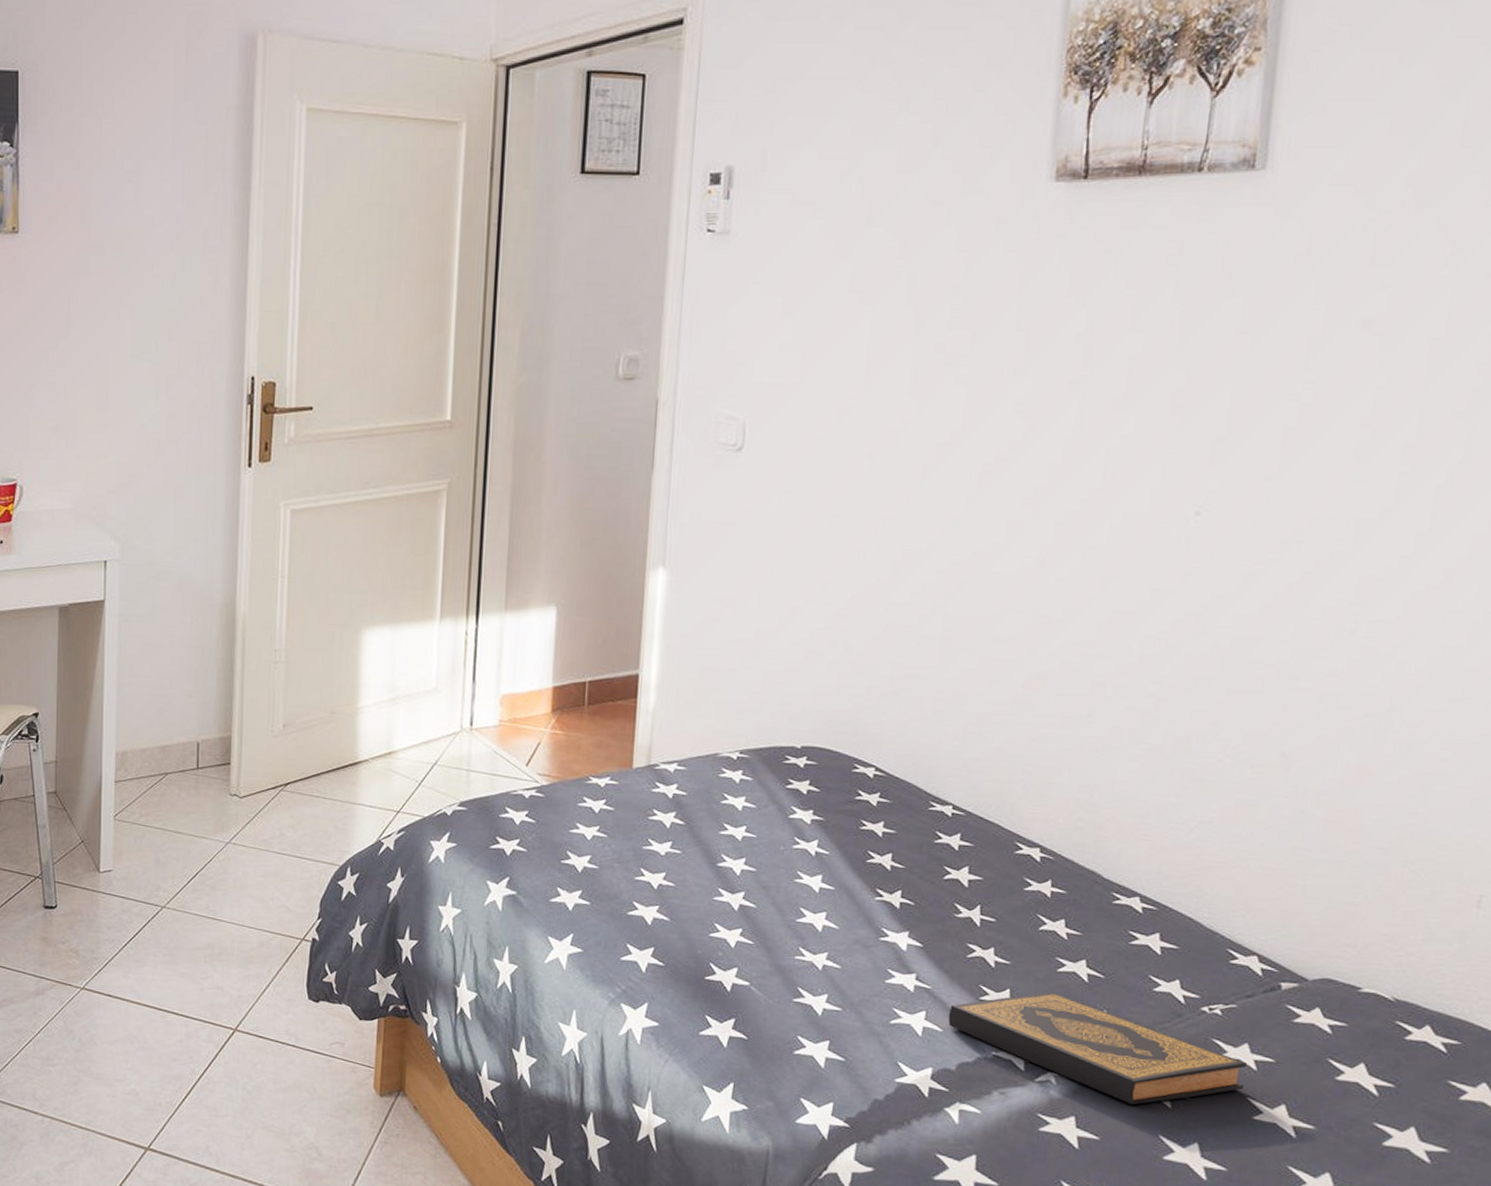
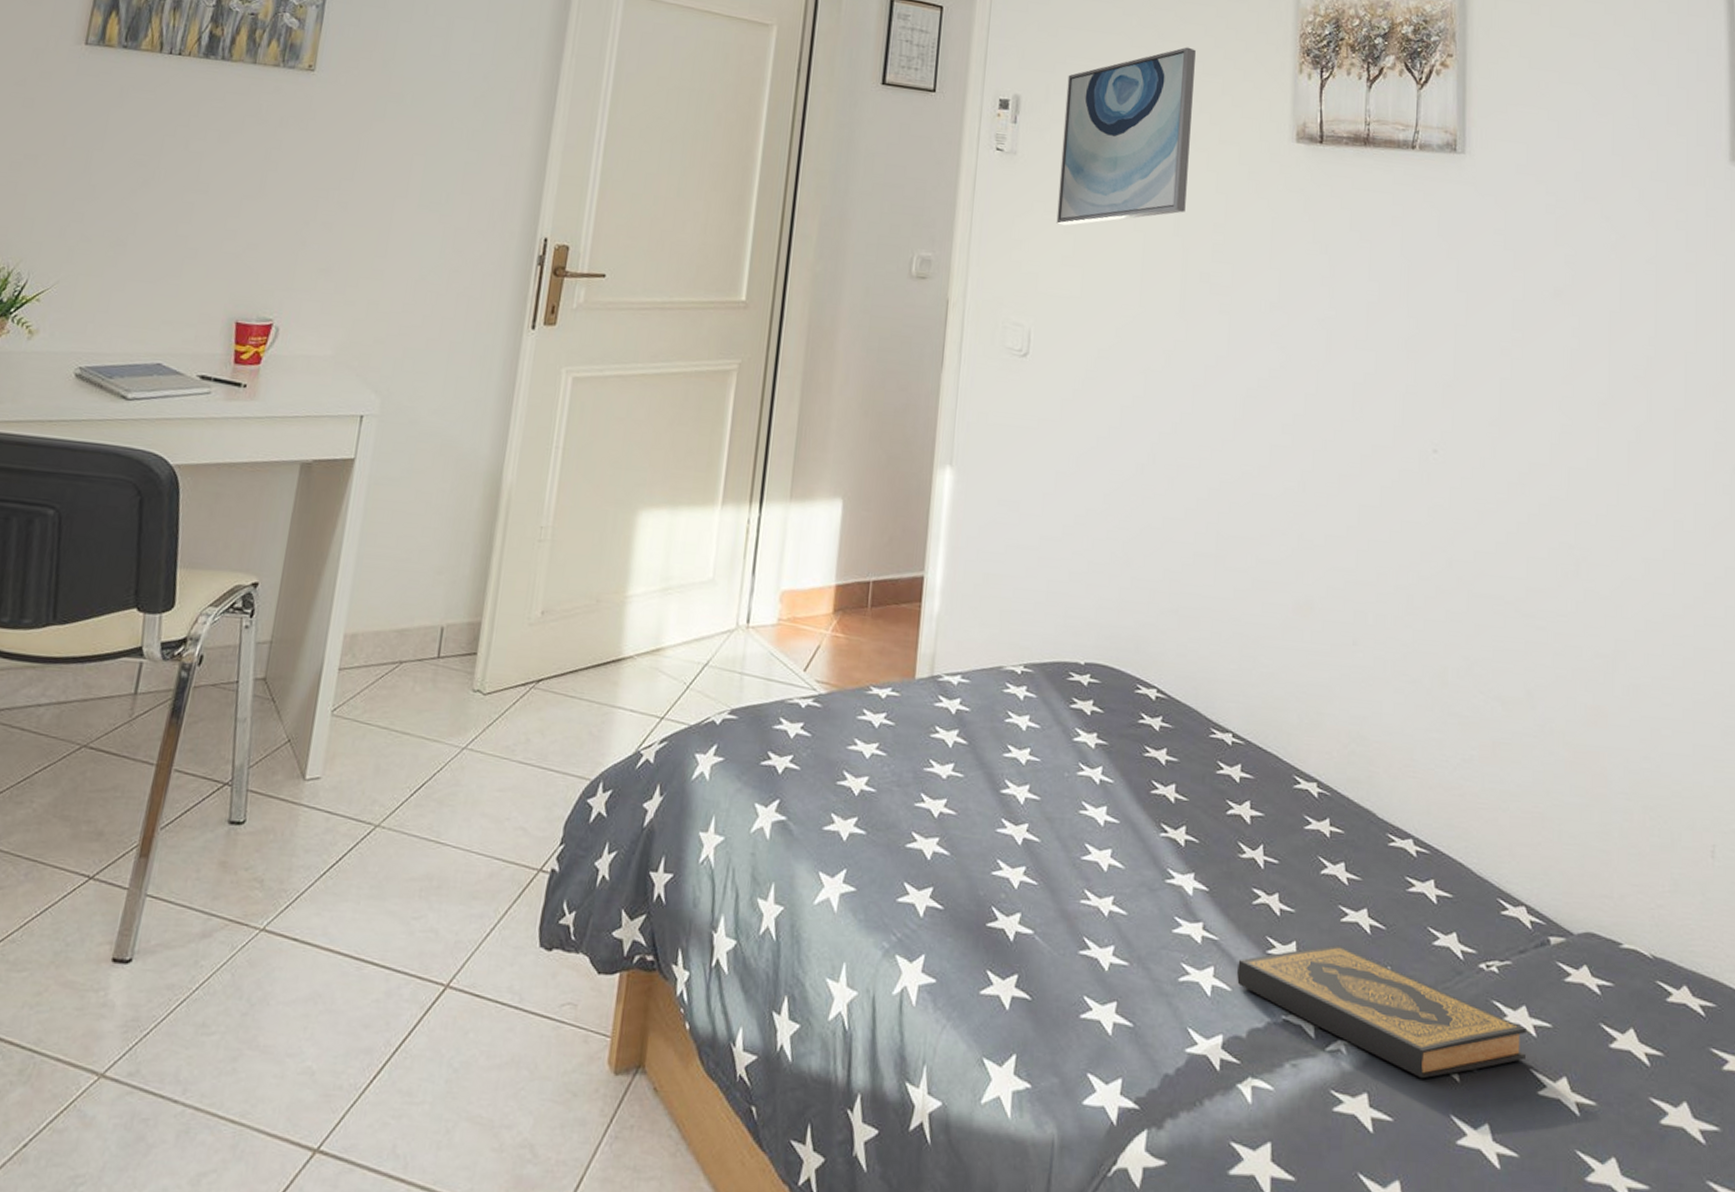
wall art: none [773,83,938,307] -> present [1056,47,1196,226]

